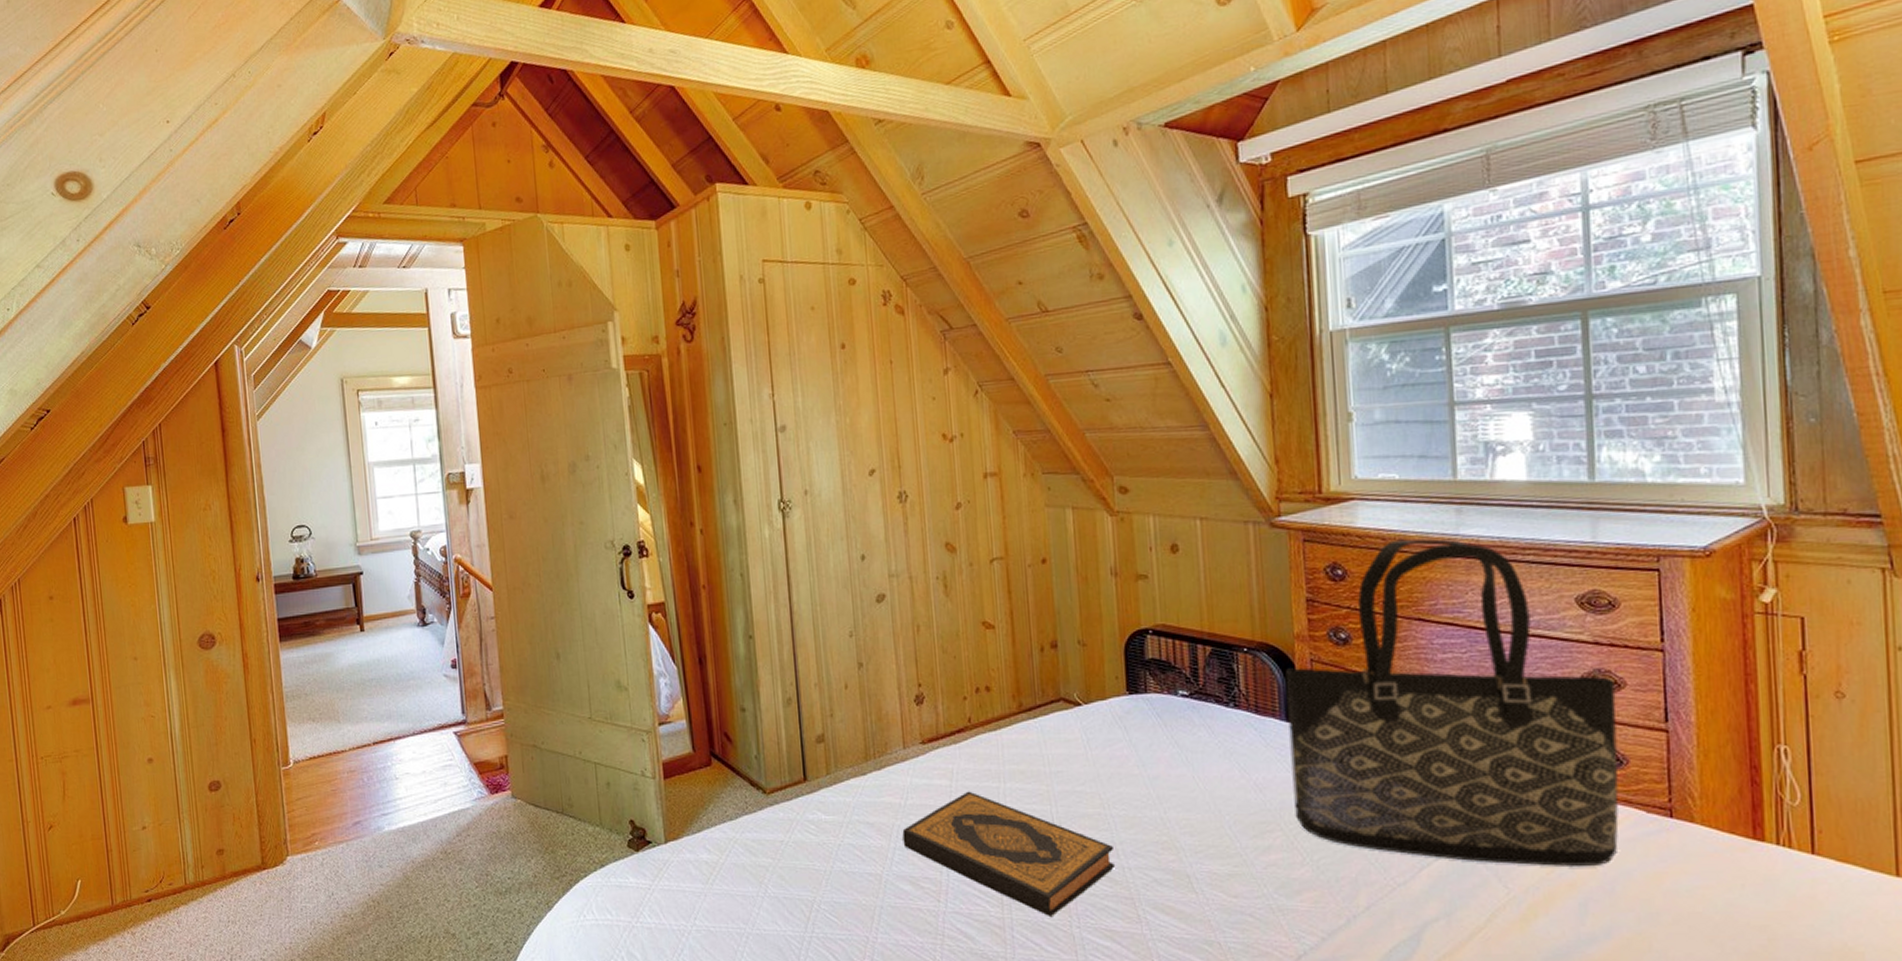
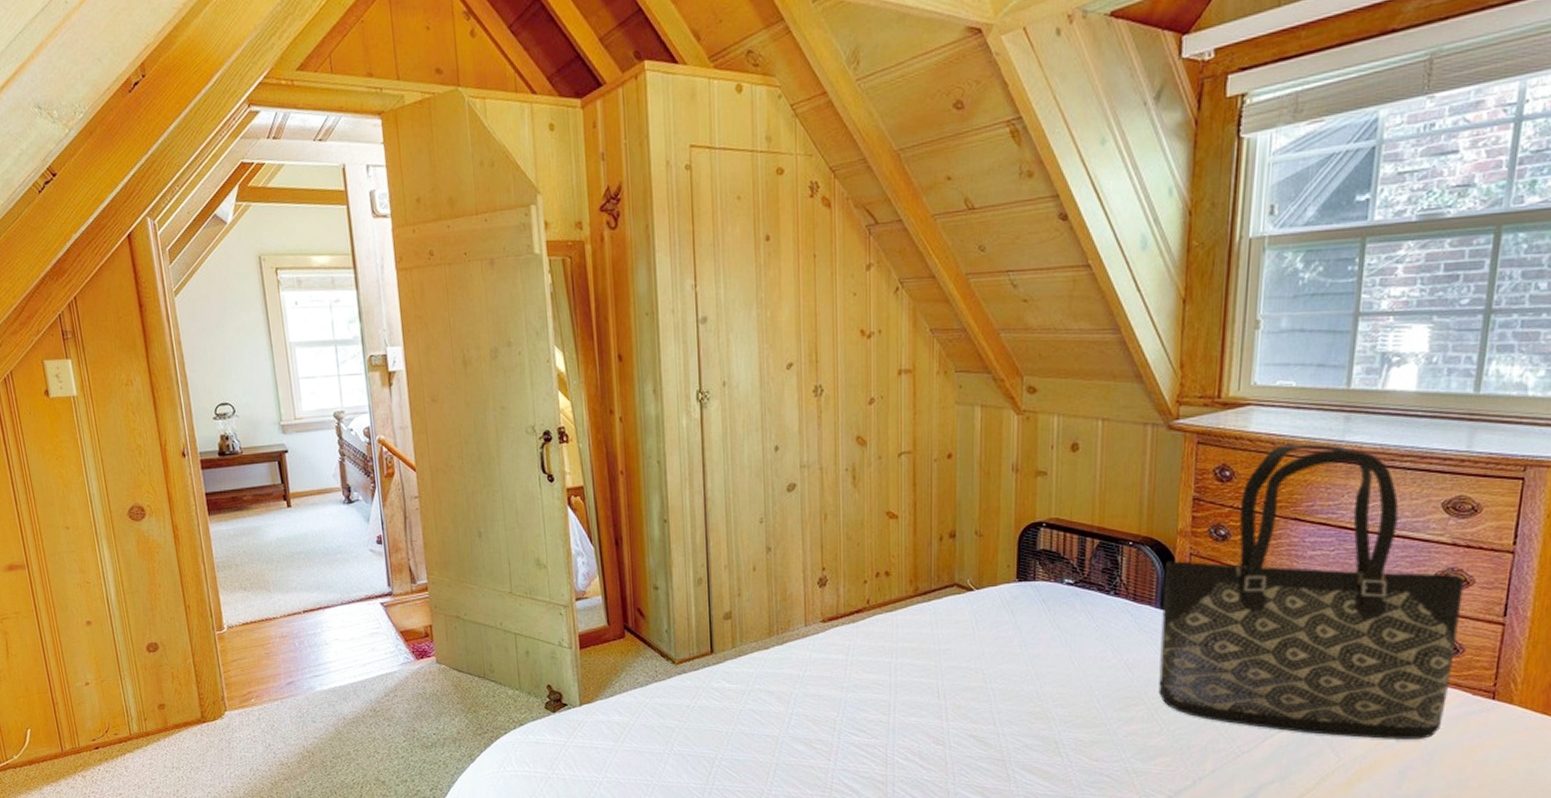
hardback book: present [902,791,1115,916] -> none [799,665,991,774]

